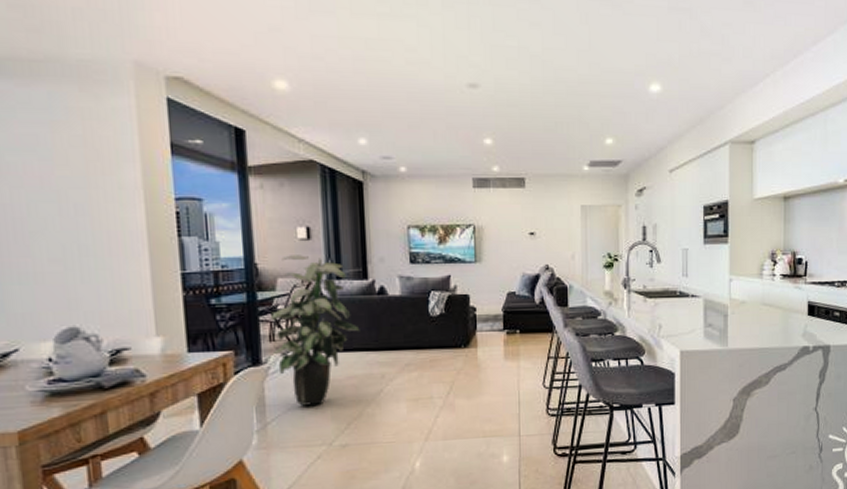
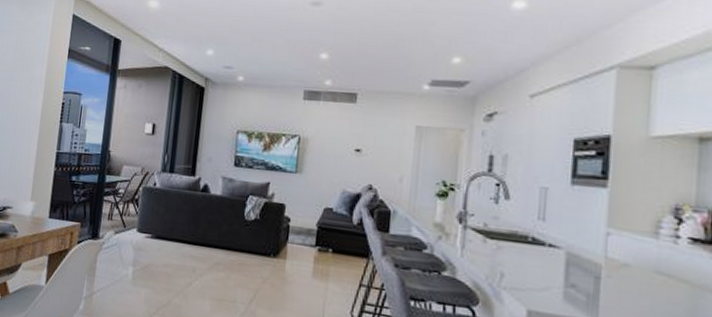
indoor plant: present [270,255,360,406] -> none [106,146,182,286]

